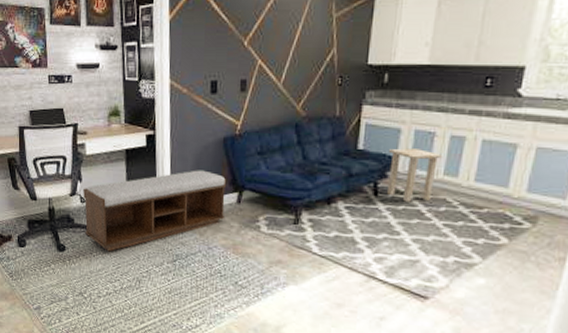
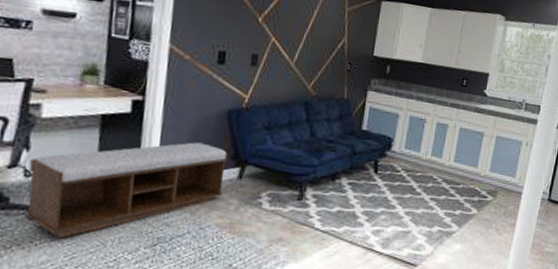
side table: present [386,148,443,202] -> none [385,131,431,179]

